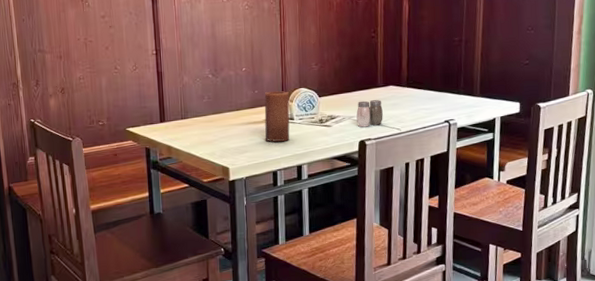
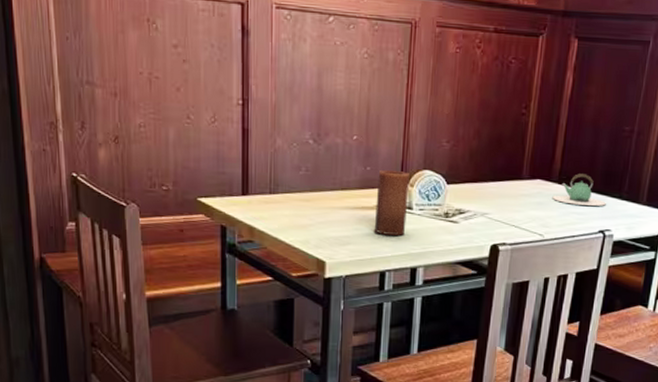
salt and pepper shaker: present [356,100,383,127] -> none [491,194,525,229]
teapot: none [403,77,448,103] -> present [552,174,606,206]

